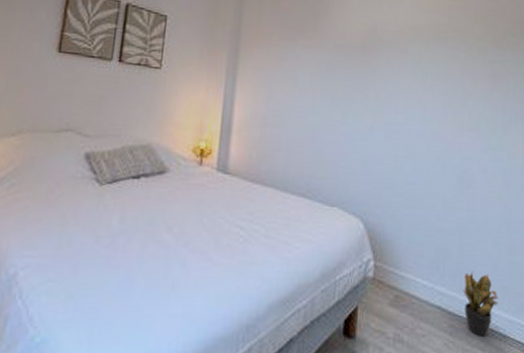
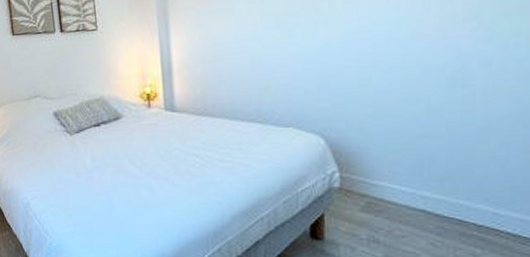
potted plant: present [462,271,499,338] -> none [454,174,506,237]

